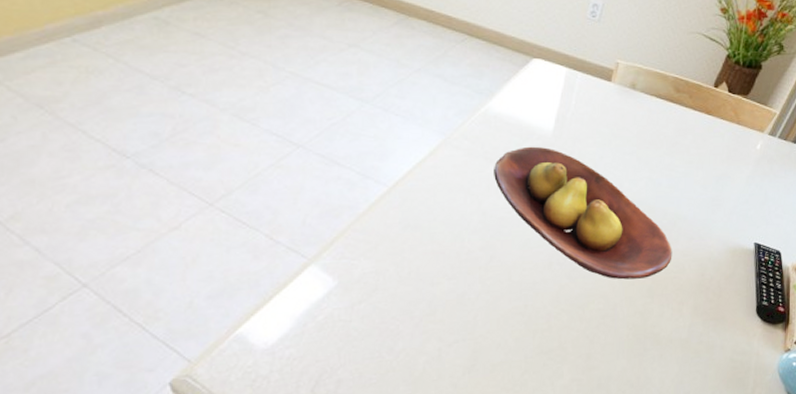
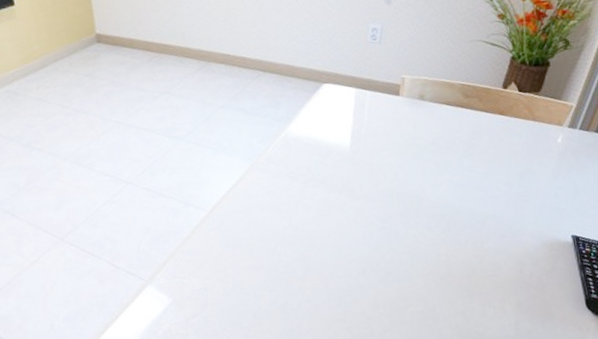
fruit bowl: present [494,146,673,280] -> none [299,162,486,282]

